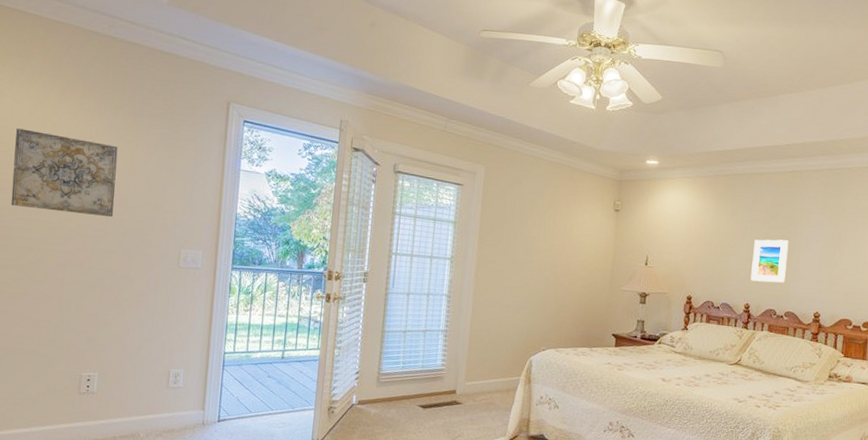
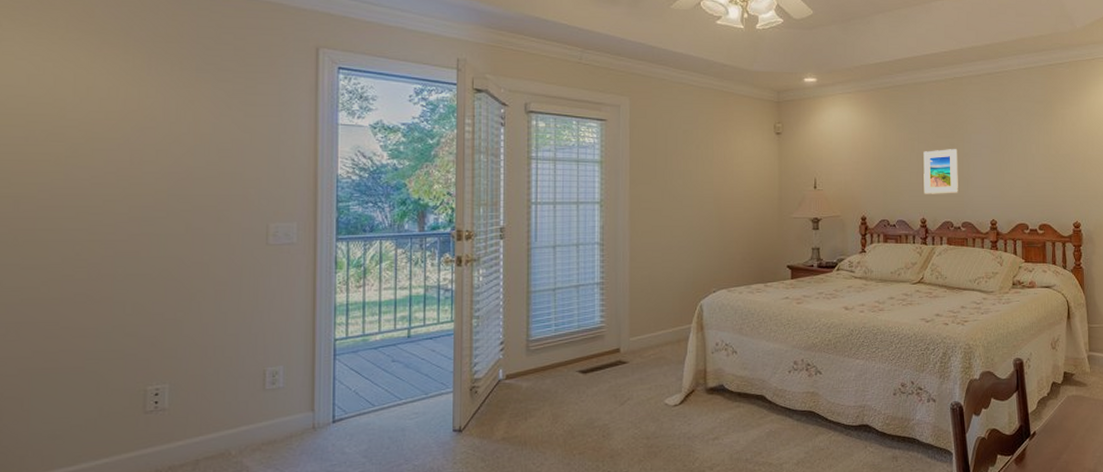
wall art: present [11,128,118,218] -> none [34,96,177,194]

